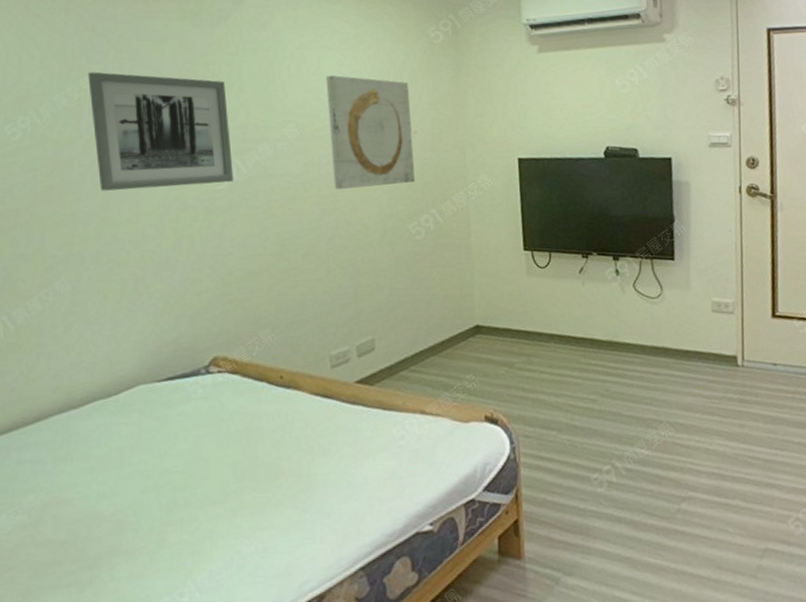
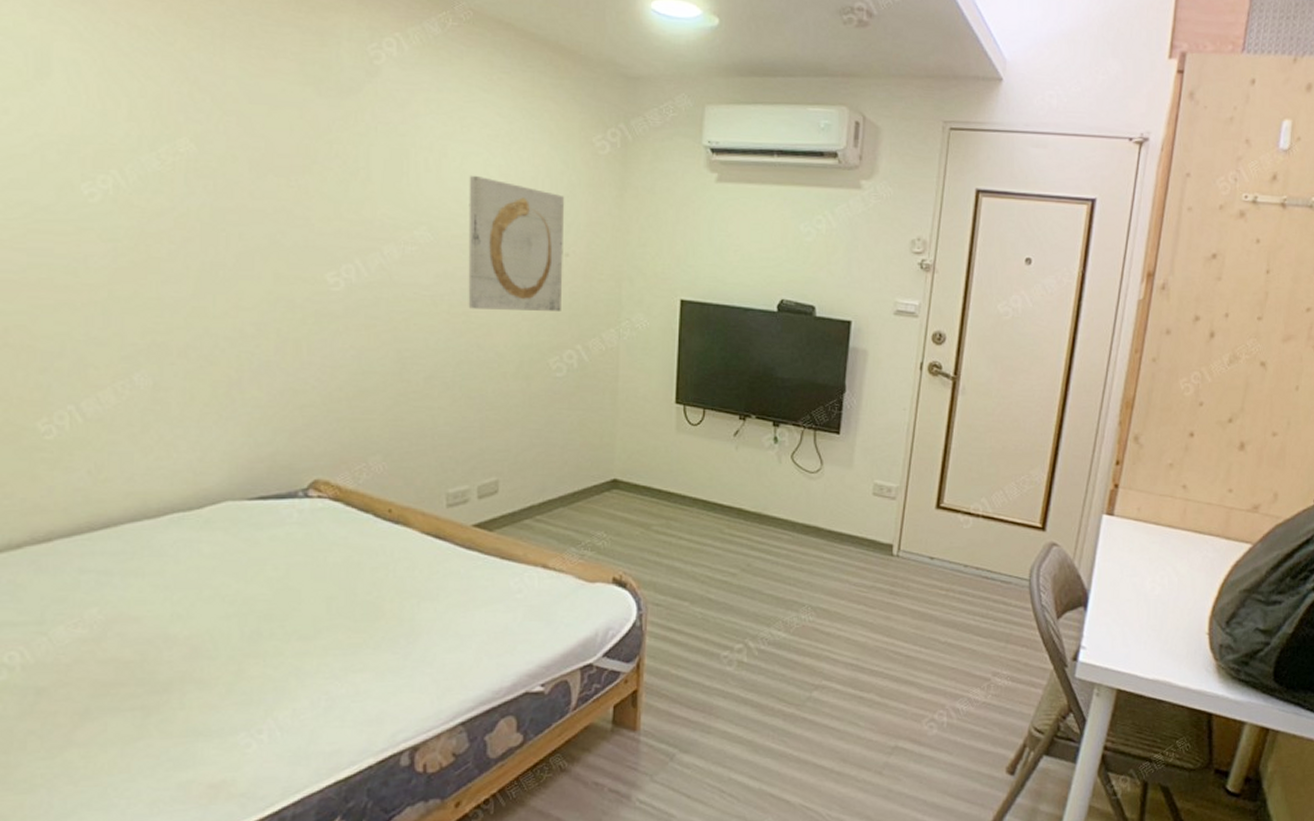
wall art: present [87,72,234,191] -> none [185,133,352,285]

